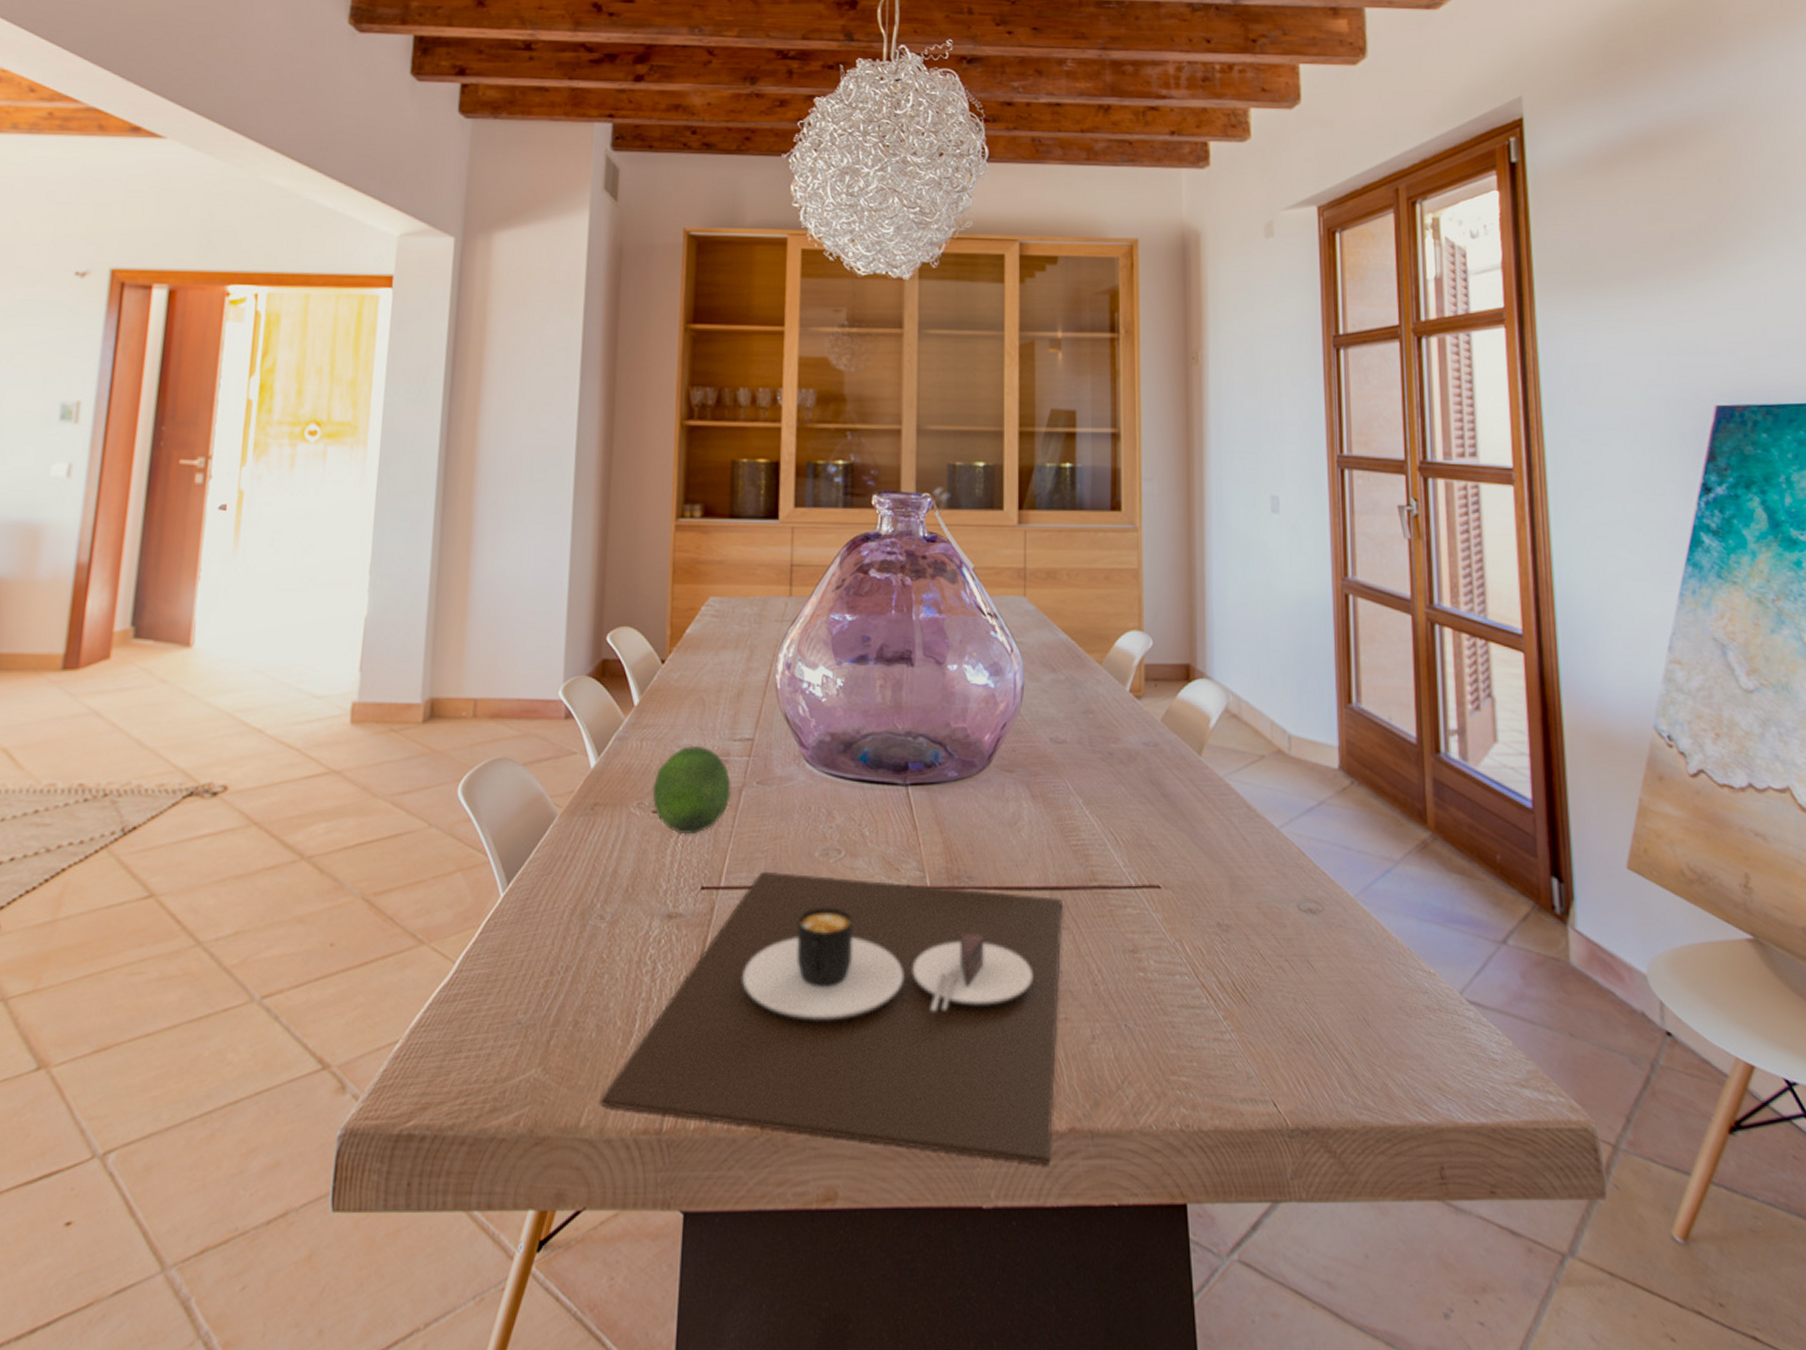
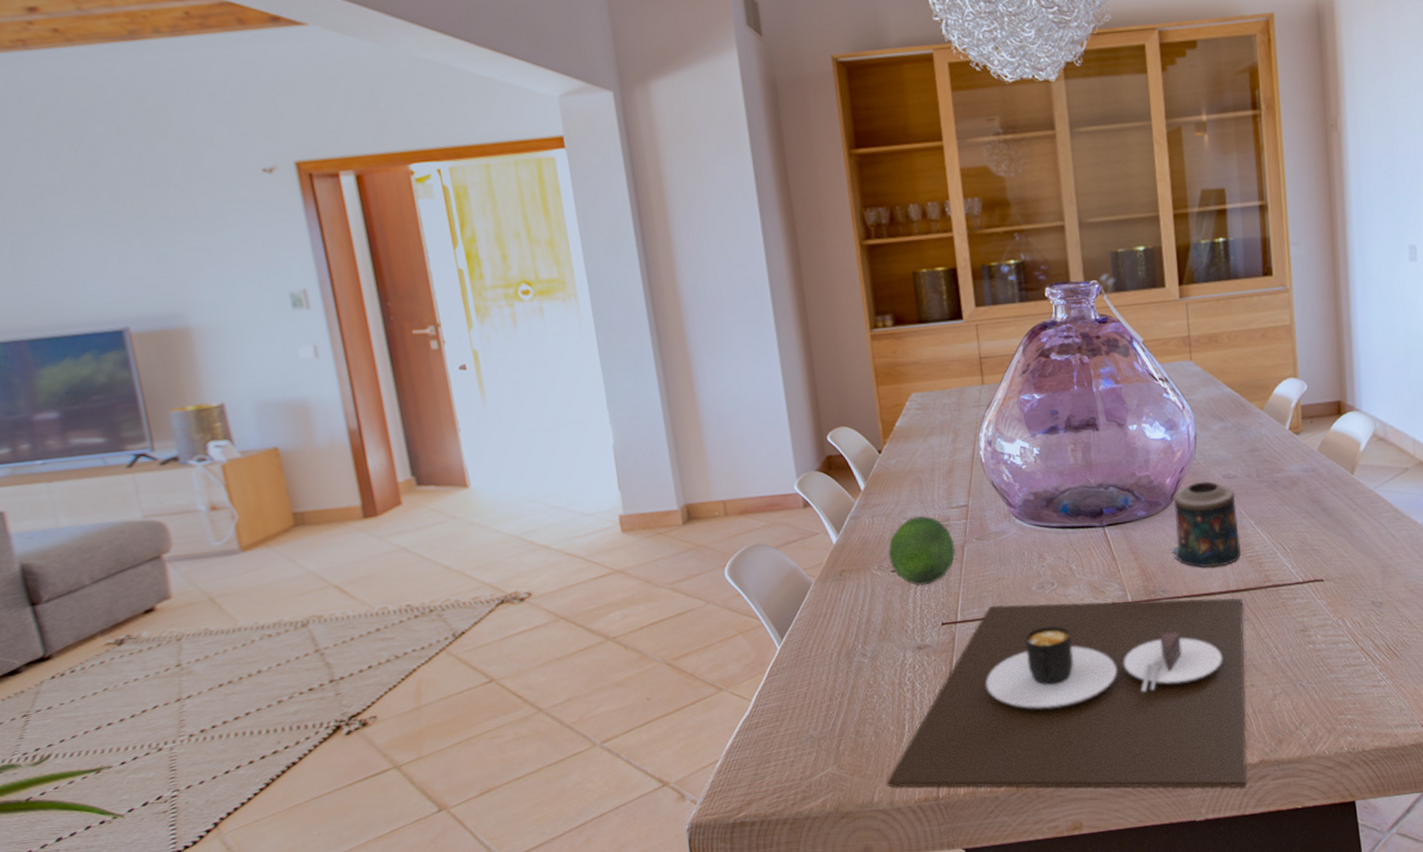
candle: none [981,744,1066,854] -> present [1170,481,1242,568]

